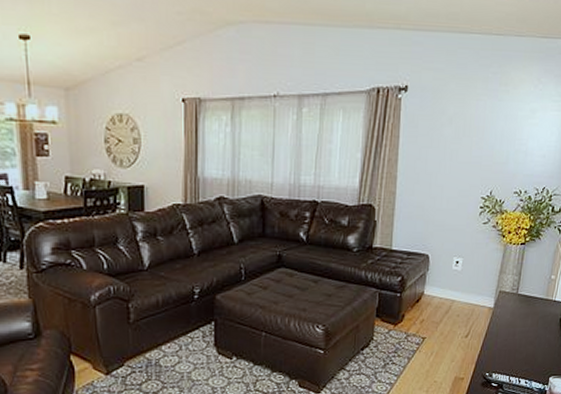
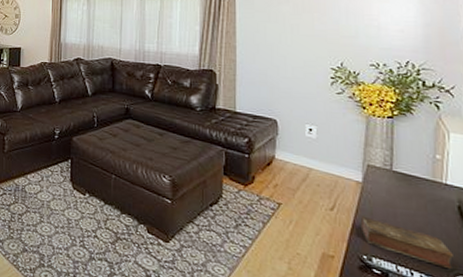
book: none [487,338,550,372] -> present [360,216,453,268]

